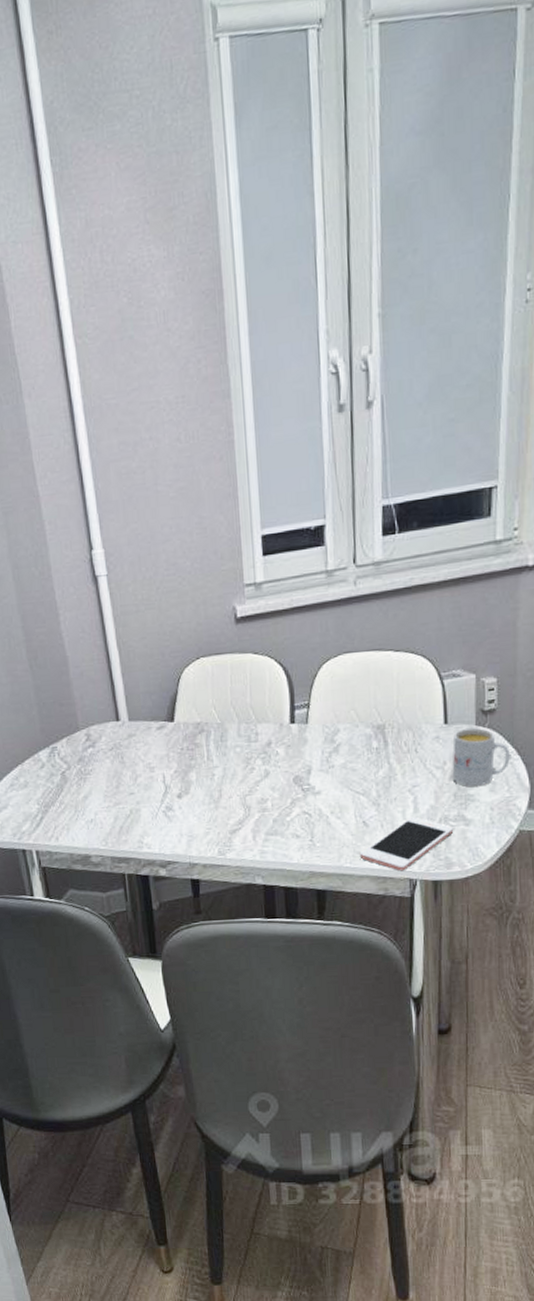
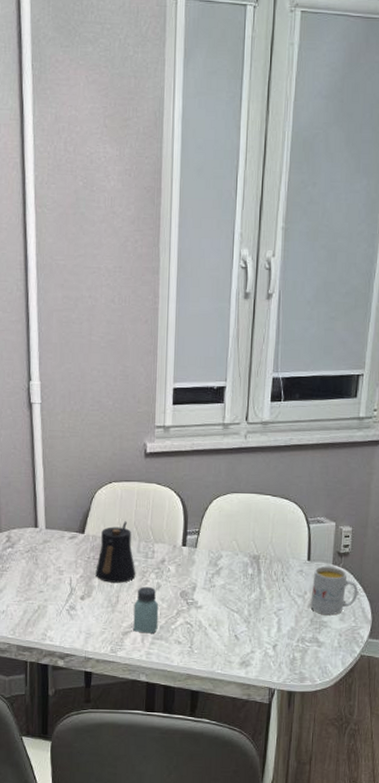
kettle: none [191,701,239,775] -> present [95,521,136,583]
saltshaker: none [240,774,271,830] -> present [133,586,159,634]
cell phone: present [359,816,454,871] -> none [229,635,309,681]

